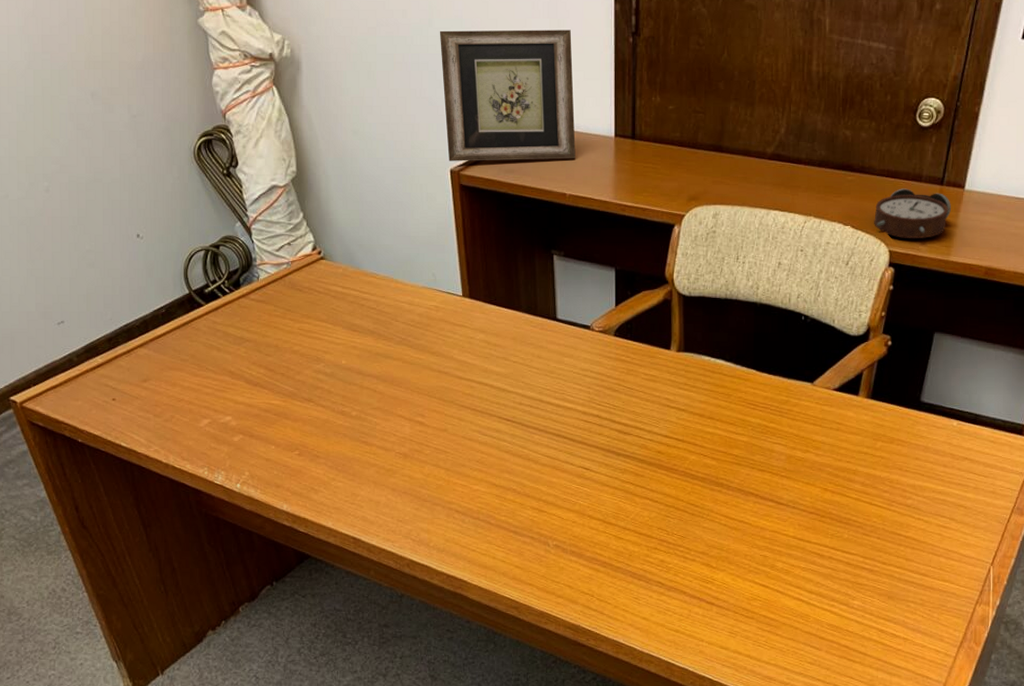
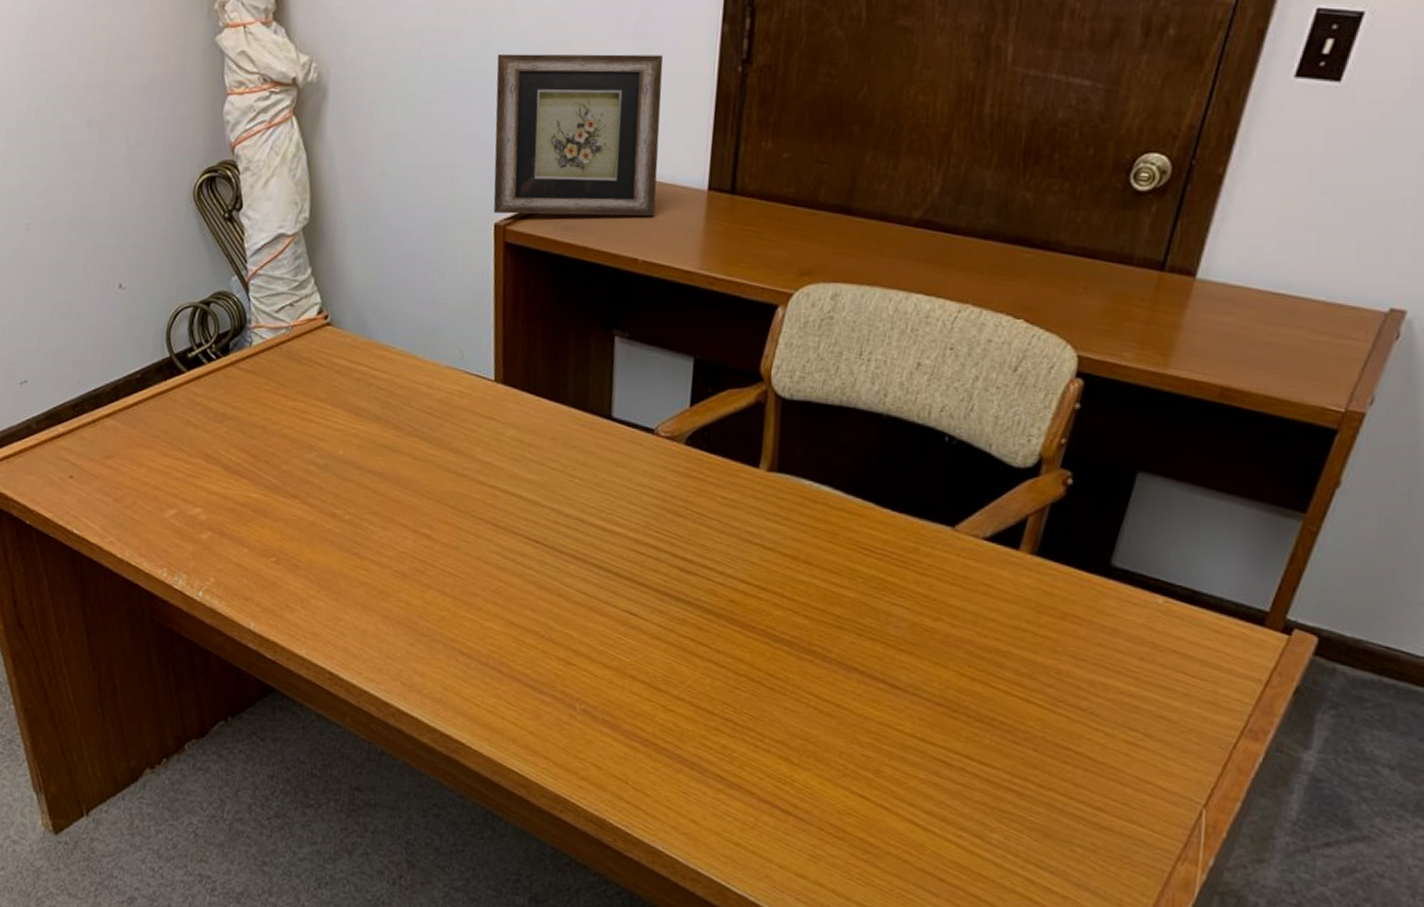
alarm clock: present [874,188,951,238] -> none [1058,272,1174,342]

